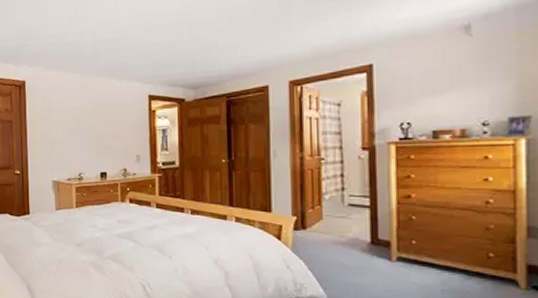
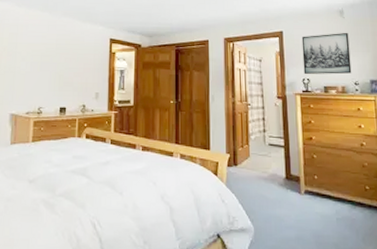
wall art: none [401,55,479,117] -> present [301,32,352,74]

